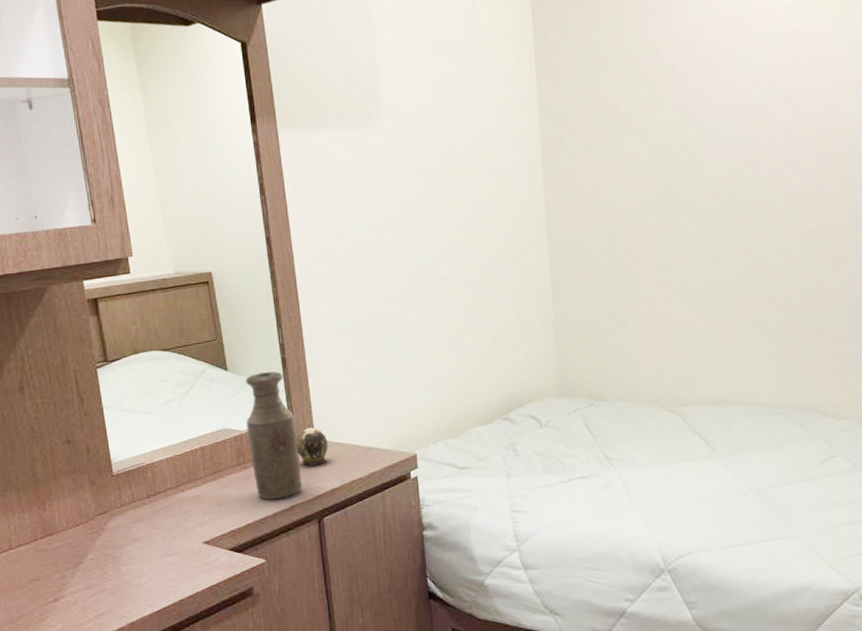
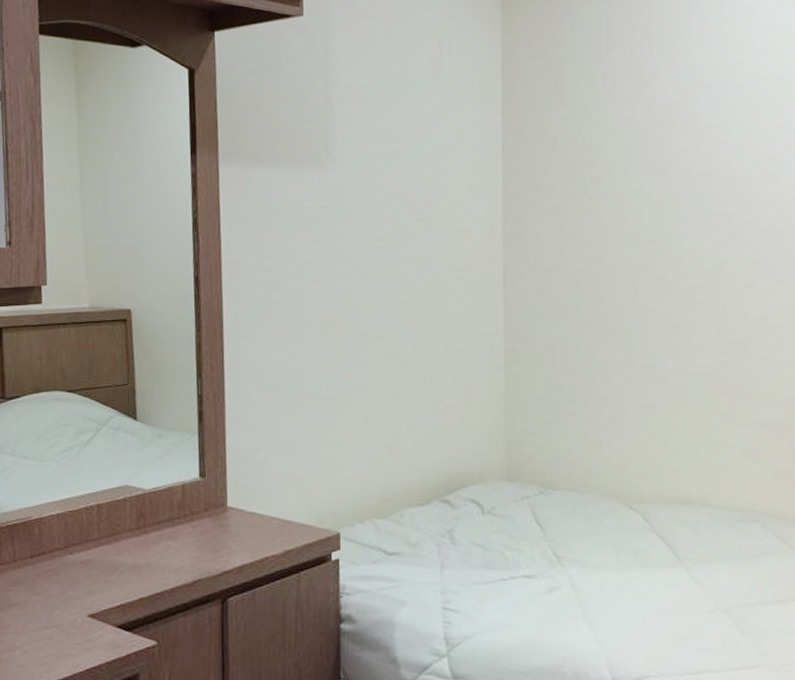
bottle: present [245,371,303,499] -> none [151,424,208,571]
decorative egg: present [296,427,329,465] -> none [205,492,241,536]

